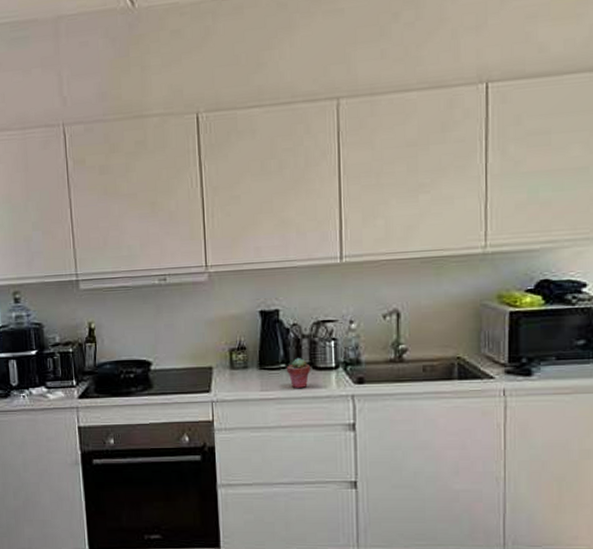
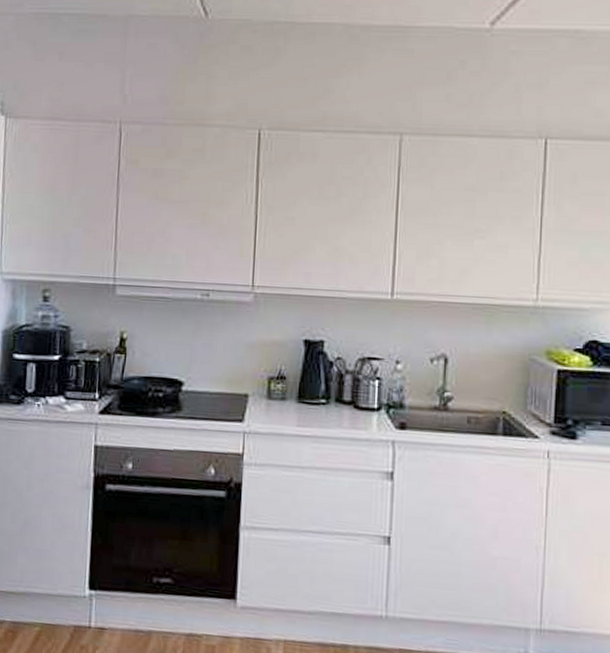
potted succulent: present [286,358,310,389] -> none [326,394,351,429]

